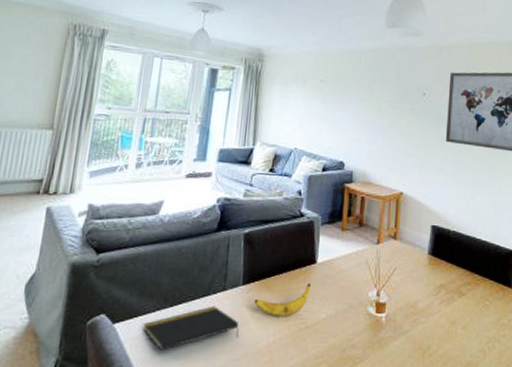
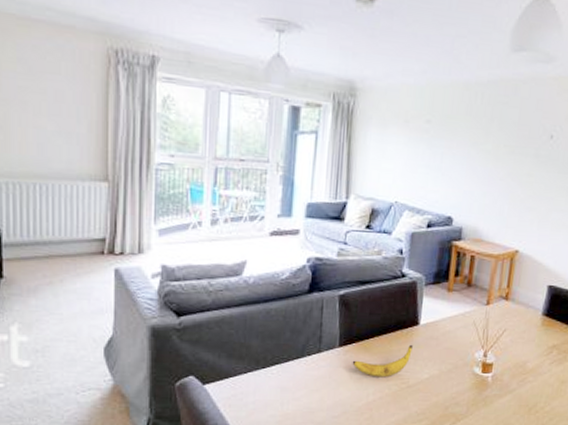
notepad: present [143,306,239,350] -> none [236,367,337,409]

